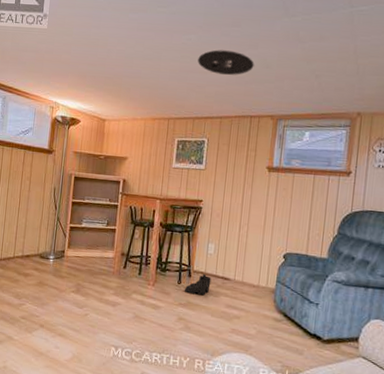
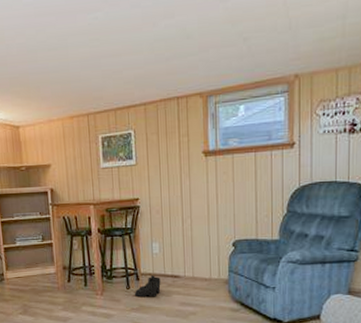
ceiling light: present [198,50,254,75] -> none [109,24,173,54]

